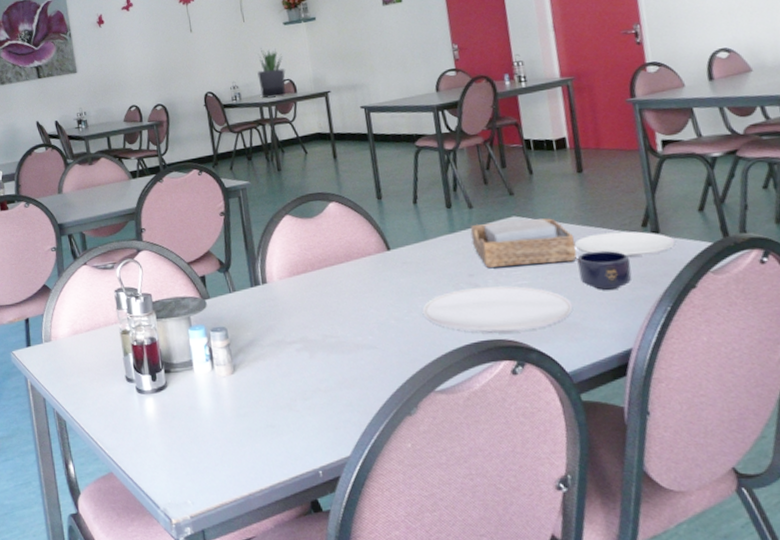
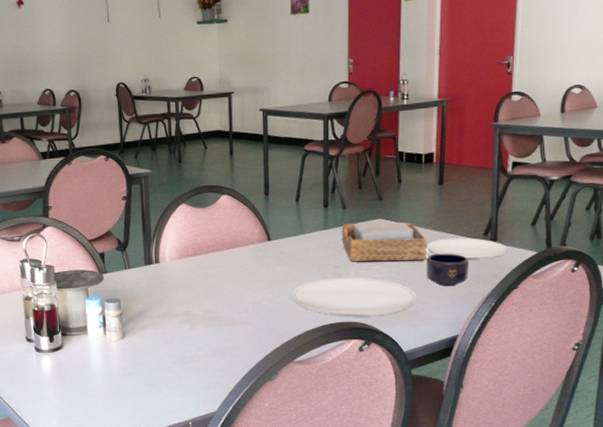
planter: present [257,48,286,99] -> none [168,44,194,94]

